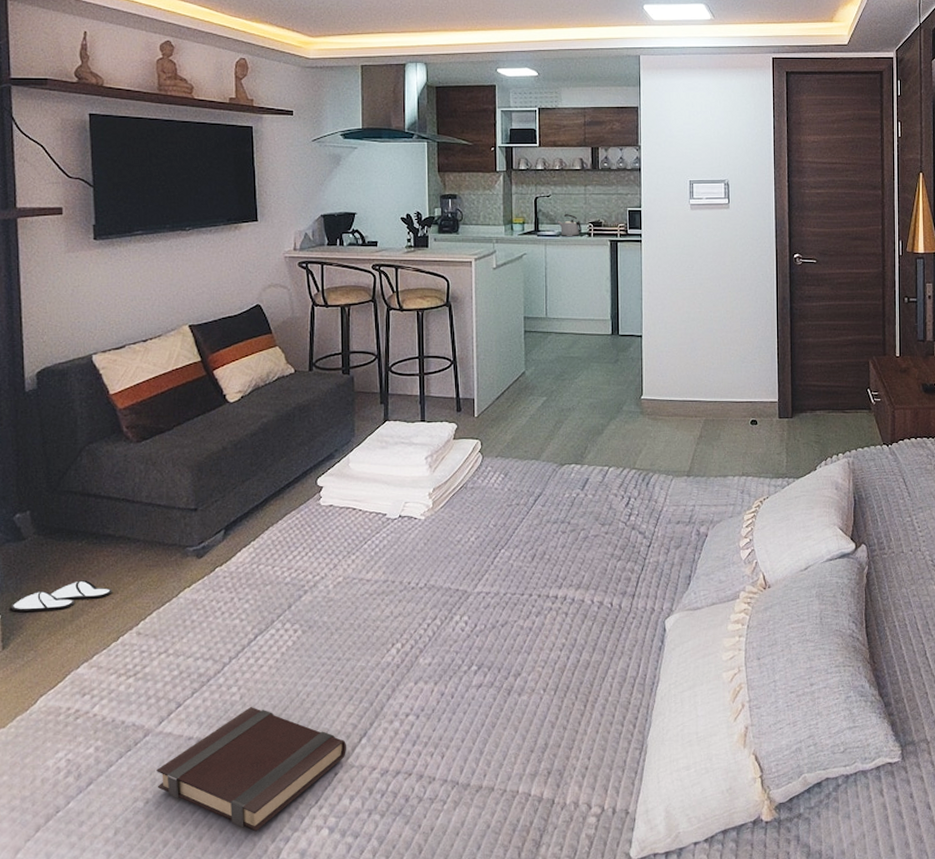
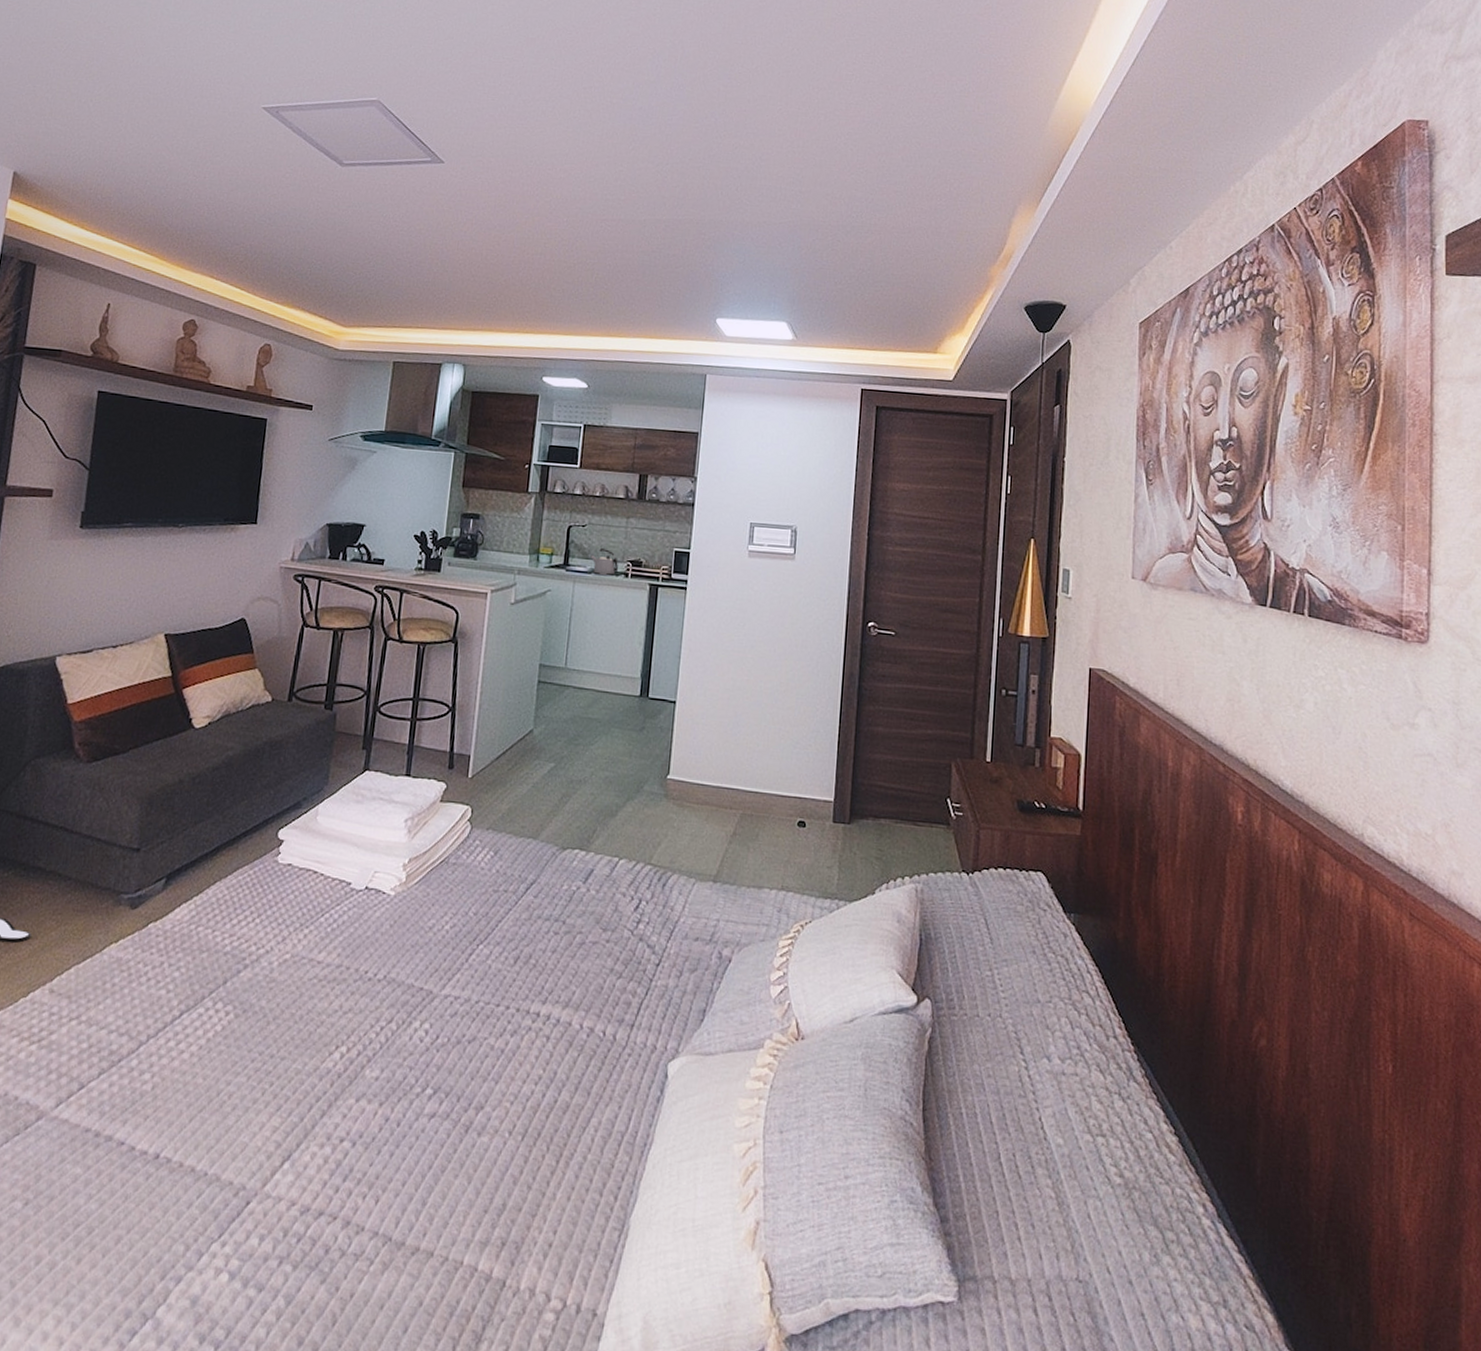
book: present [156,707,347,832] -> none [40,1101,266,1263]

